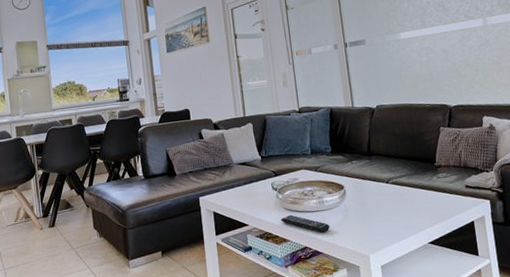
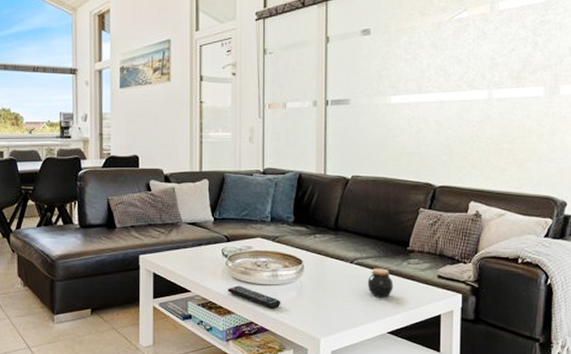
jar: none [403,184,428,212] -> present [367,268,393,298]

